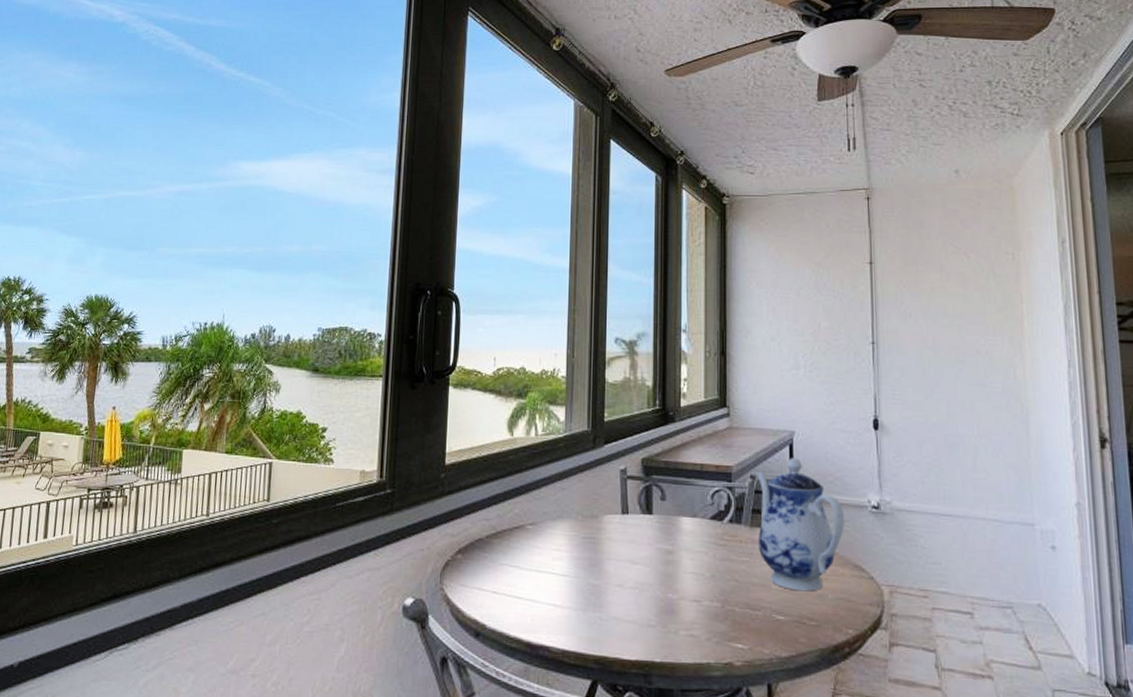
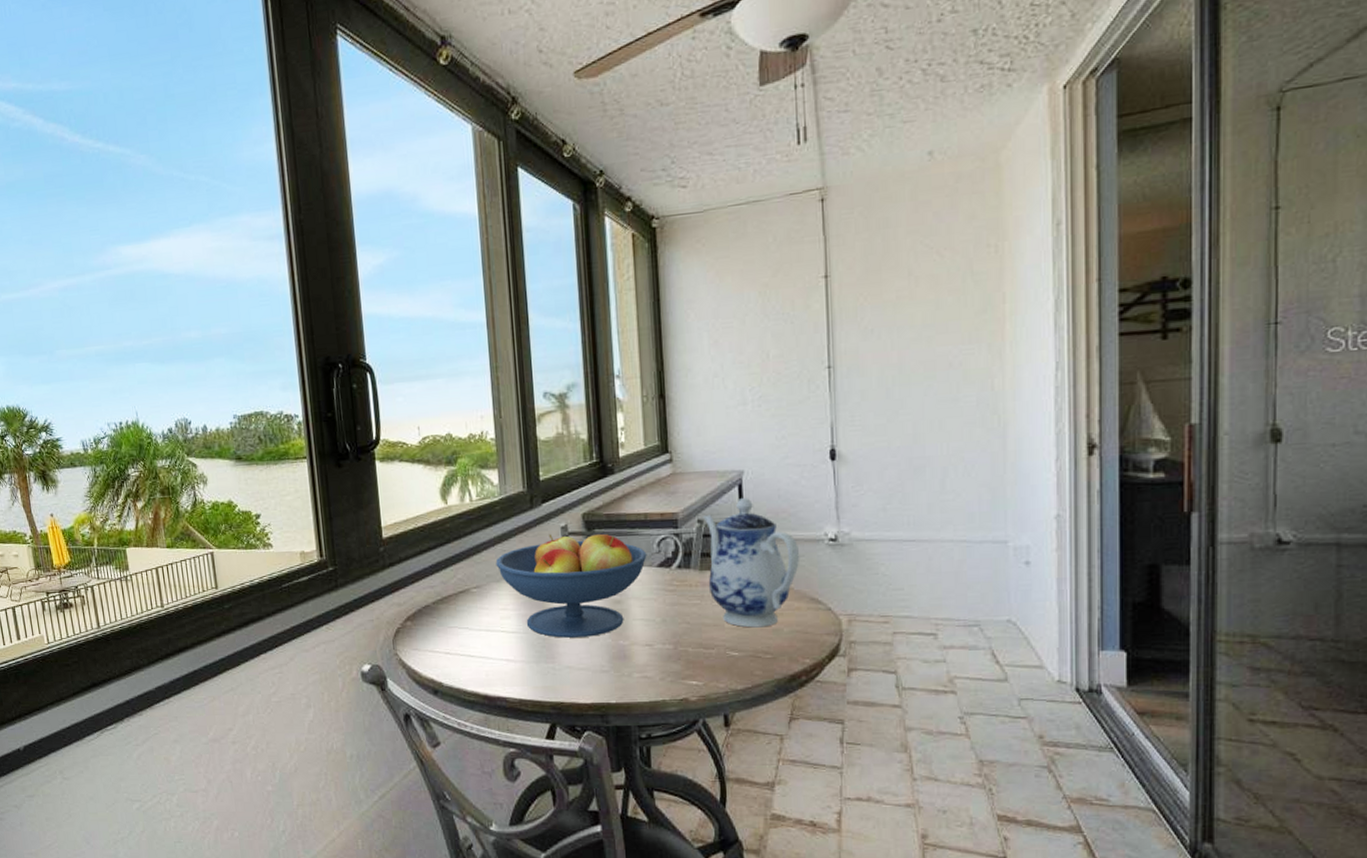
fruit bowl: none [553,475,701,587] -> present [495,533,647,638]

